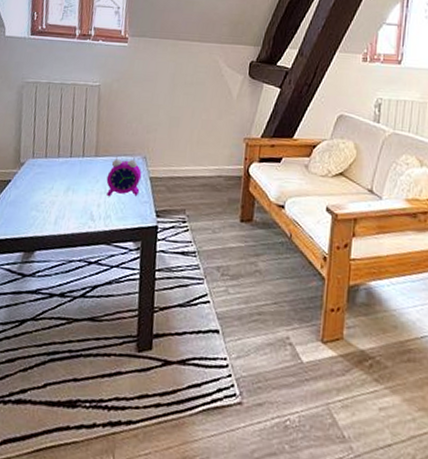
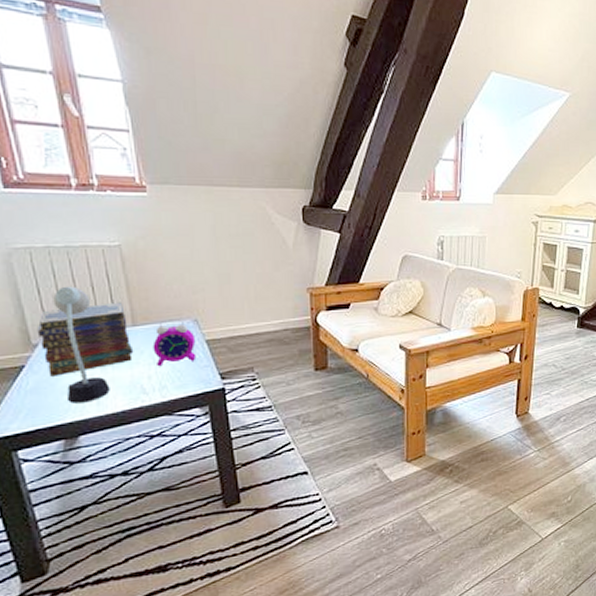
book stack: none [25,133,92,193] -> present [37,302,134,376]
desk lamp: none [34,116,70,221] -> present [53,286,110,403]

